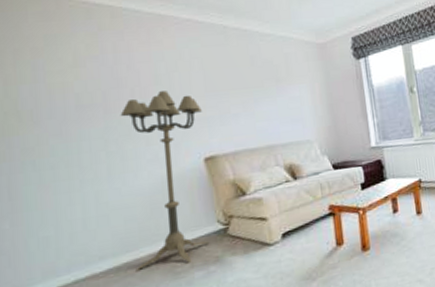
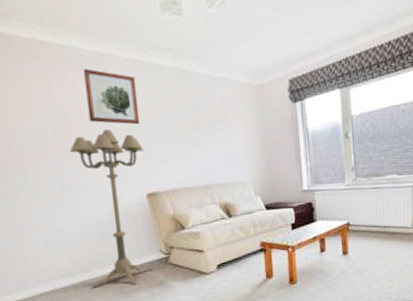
wall art: none [140,30,199,85] -> present [83,68,140,125]

